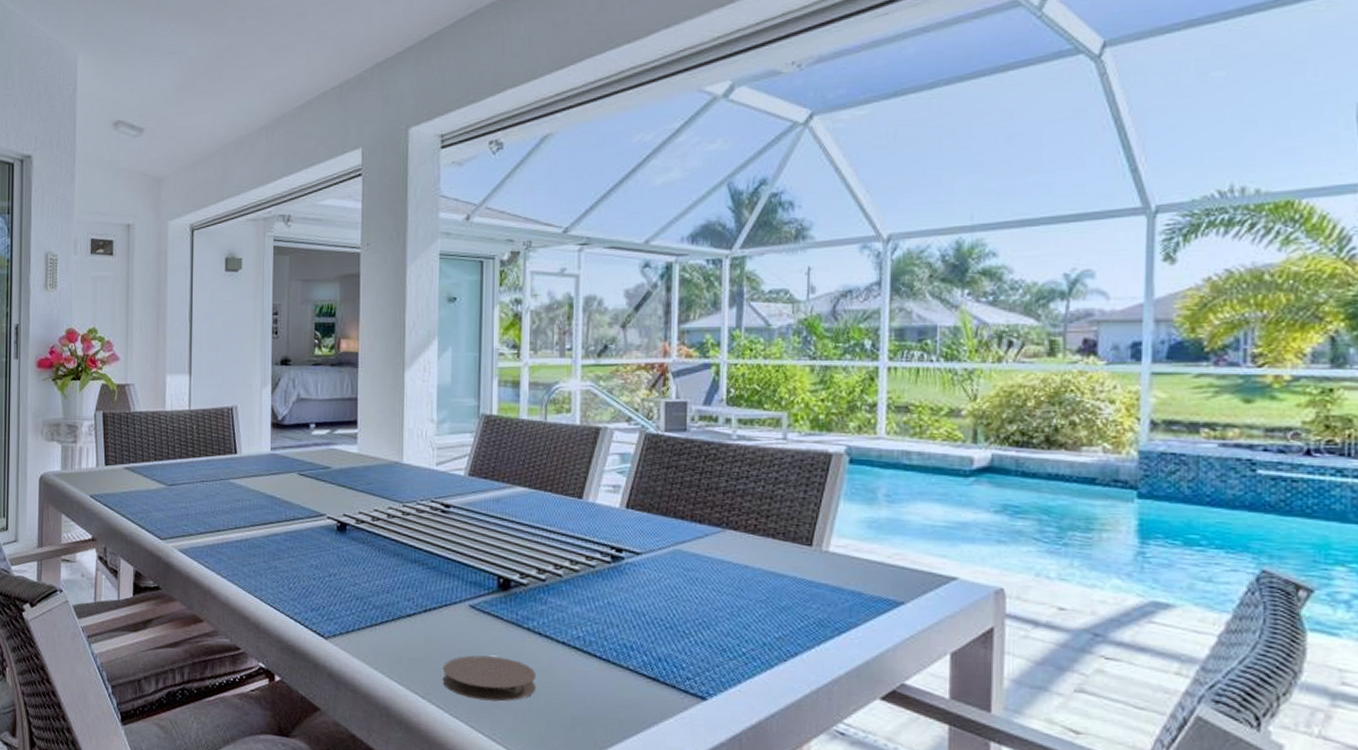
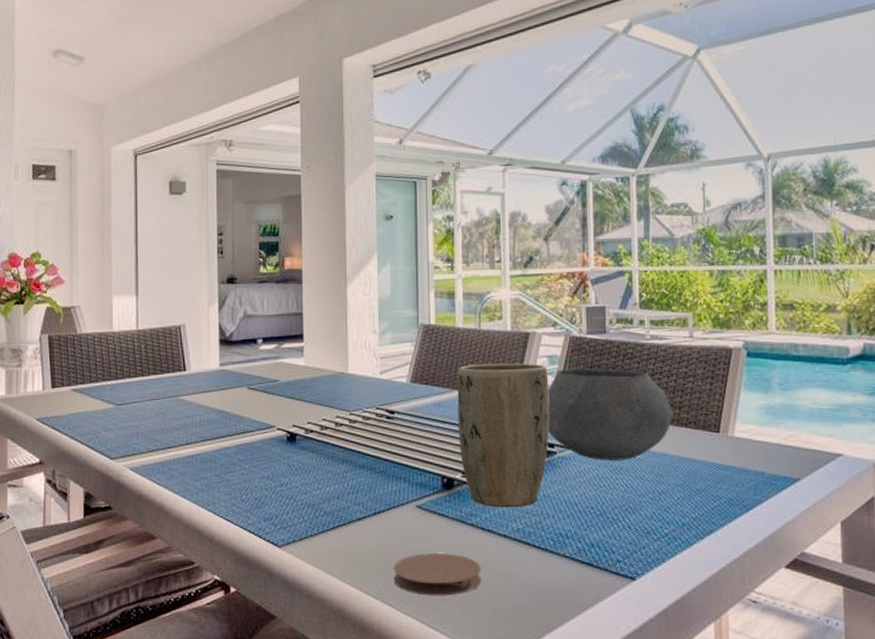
plant pot: none [517,459,620,615] -> present [457,363,550,508]
bowl: none [616,468,761,571] -> present [547,368,675,461]

